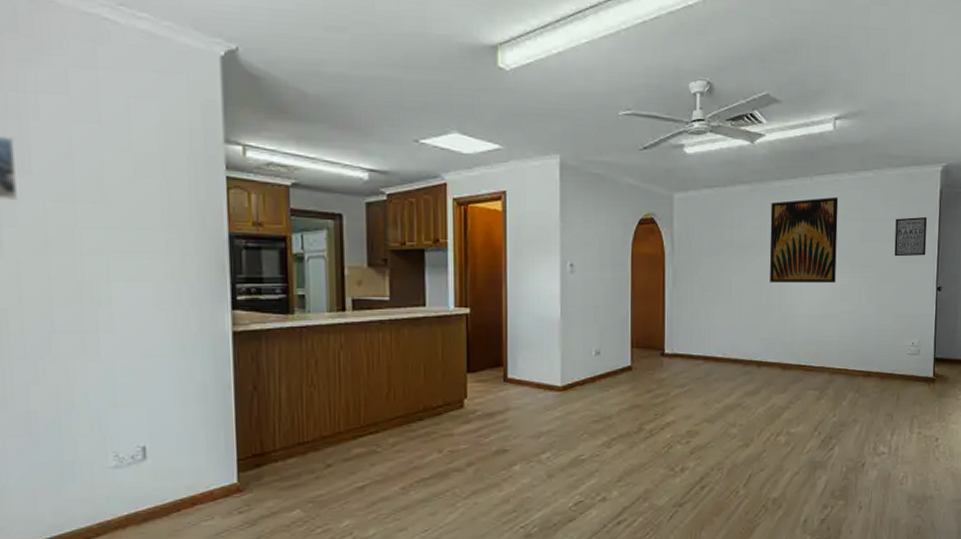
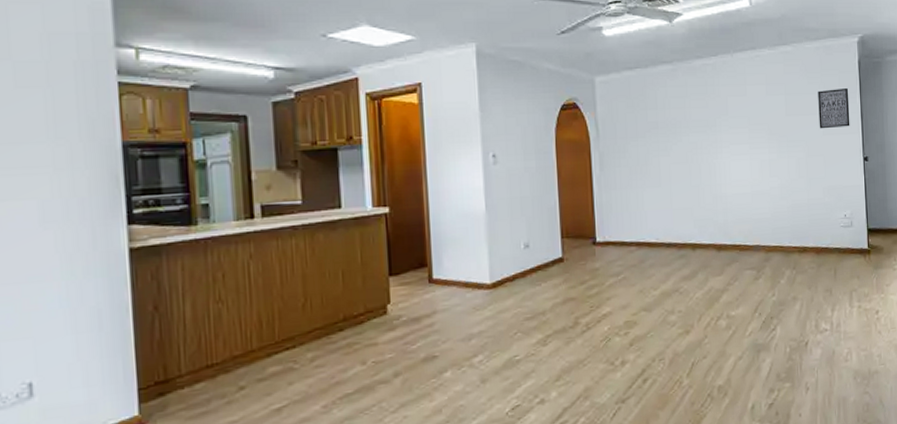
wall art: present [769,197,839,284] -> none [693,72,764,163]

